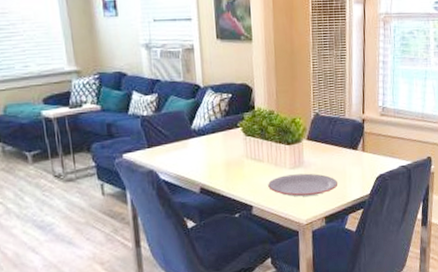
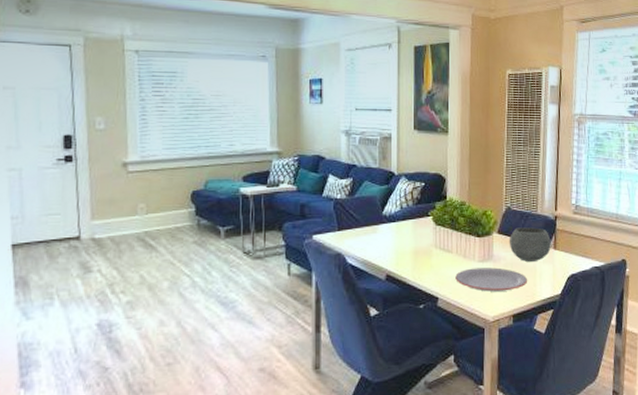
bowl: none [318,131,360,166] -> present [509,227,551,262]

